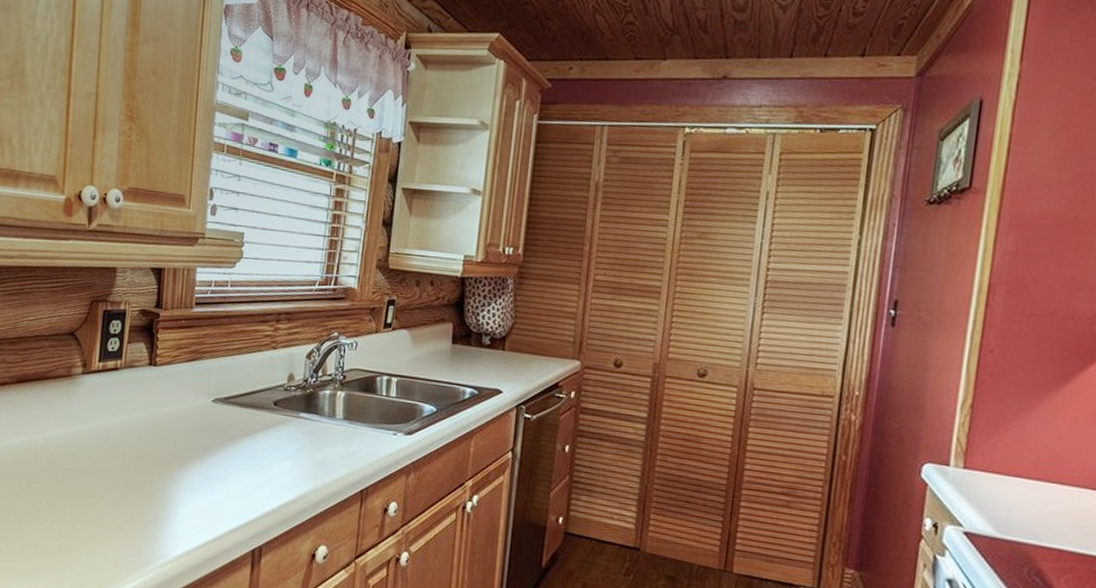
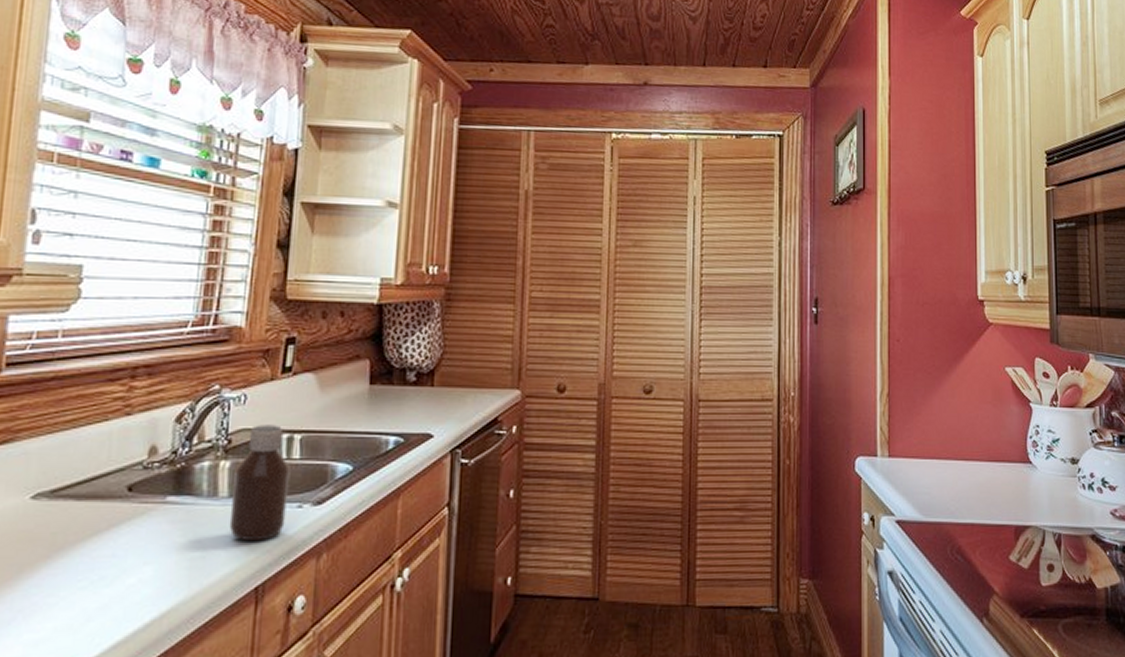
bottle: none [343,366,389,456] -> present [229,425,291,542]

